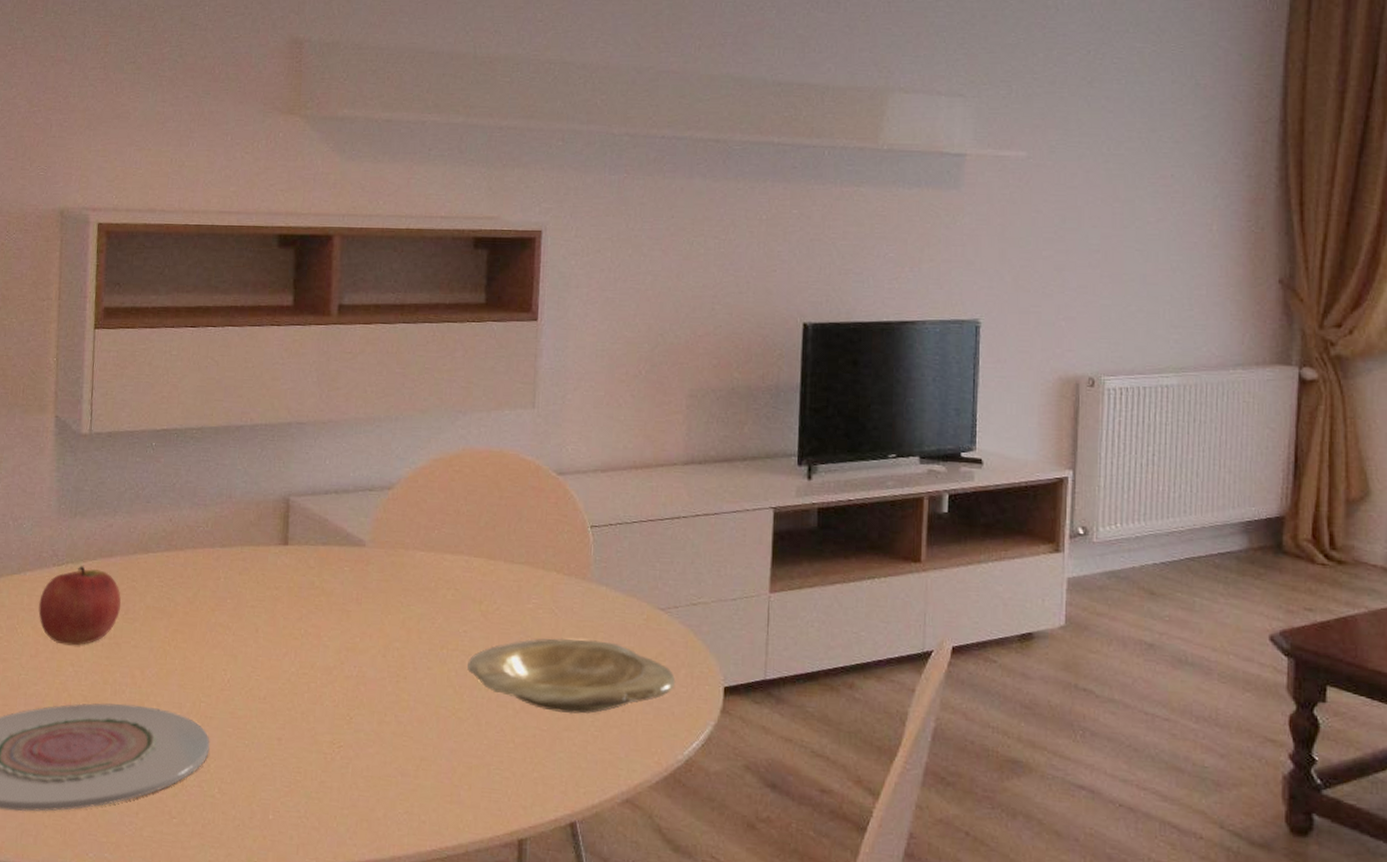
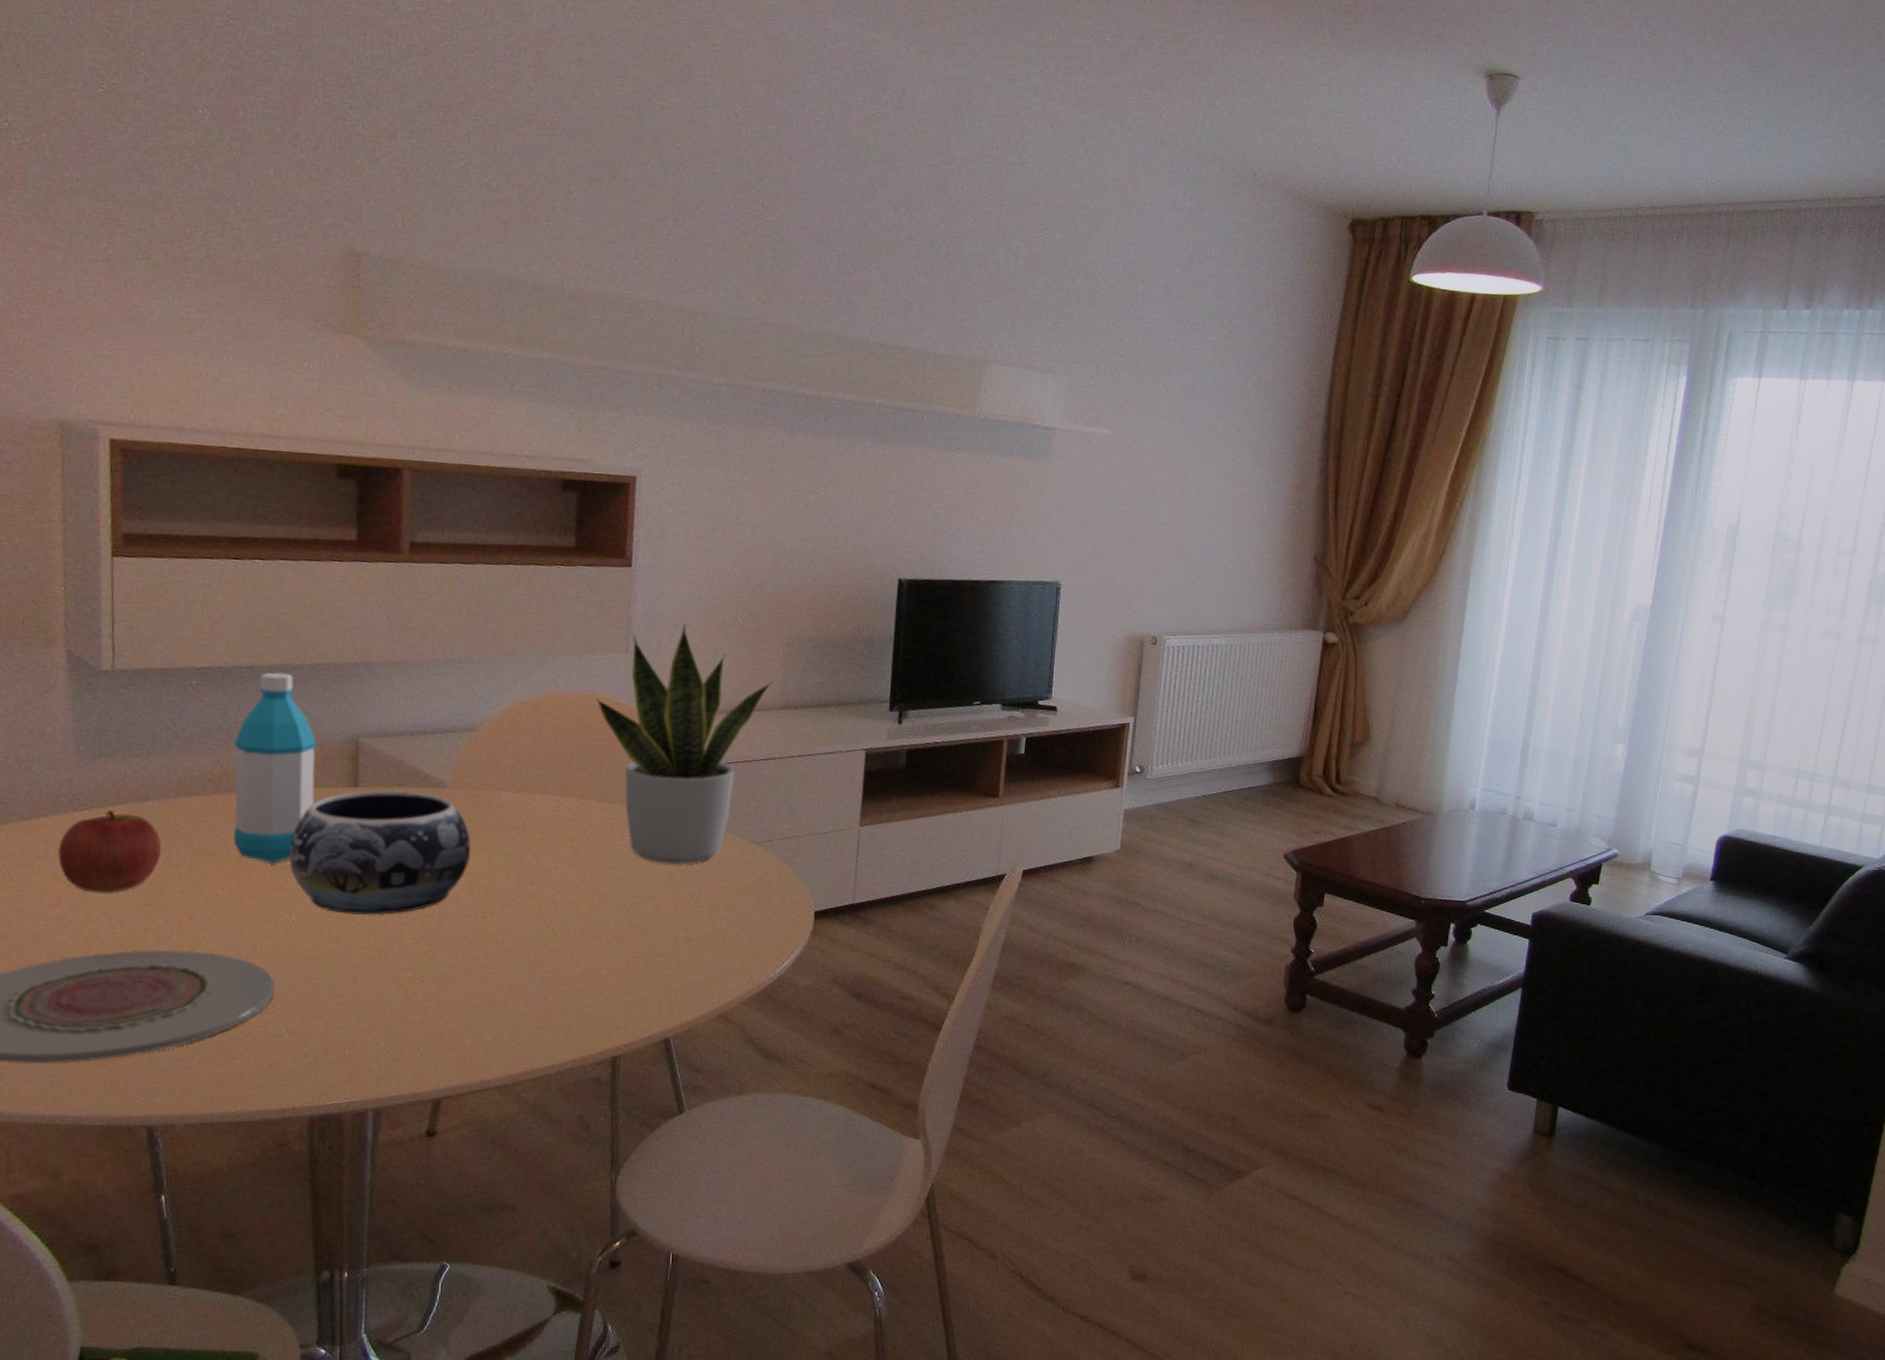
water bottle: none [180,433,254,620] -> present [233,672,317,864]
decorative bowl: none [226,549,387,675] -> present [289,790,471,915]
plate: present [467,638,676,714] -> none [559,872,769,941]
potted plant: none [504,375,677,631] -> present [596,622,773,865]

